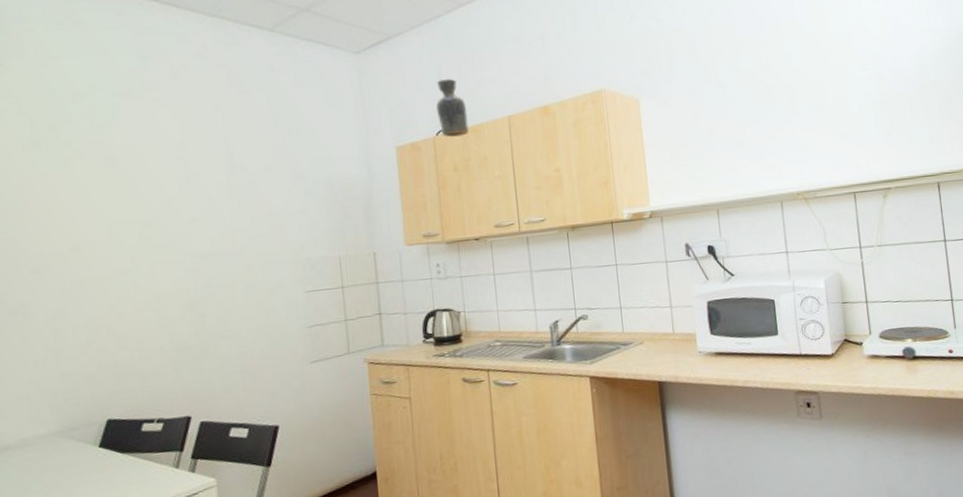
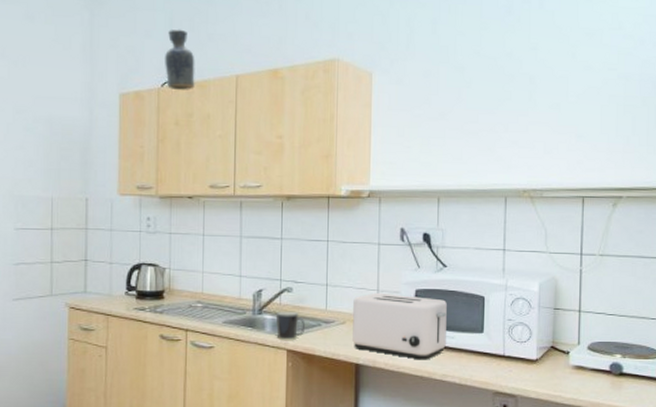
mug: none [574,337,605,369] -> present [275,311,306,341]
toaster: none [648,307,744,370] -> present [352,292,447,360]

